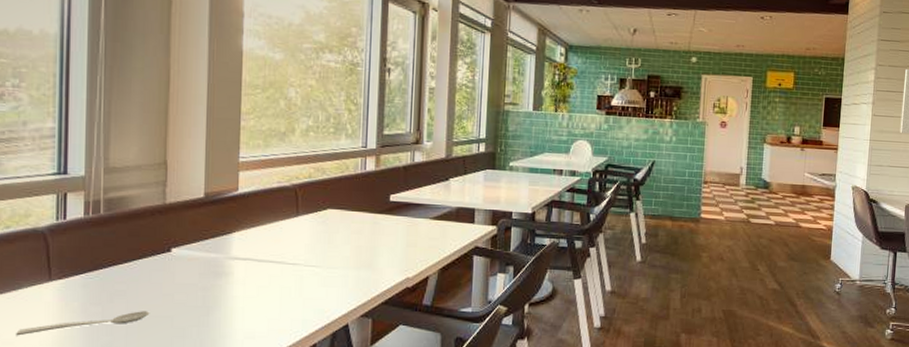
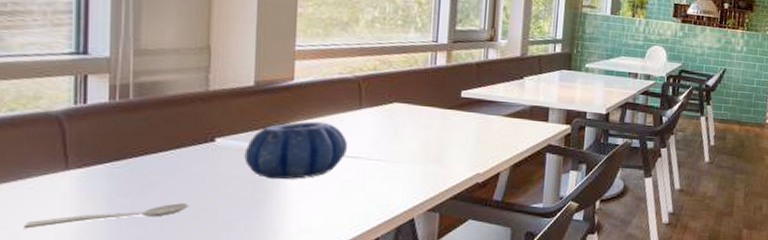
decorative bowl: none [196,229,286,287] -> present [244,121,347,180]

